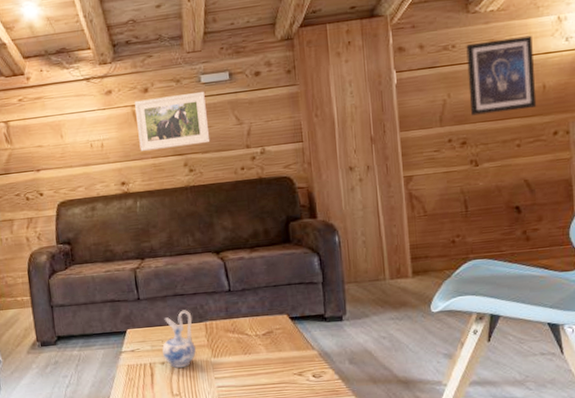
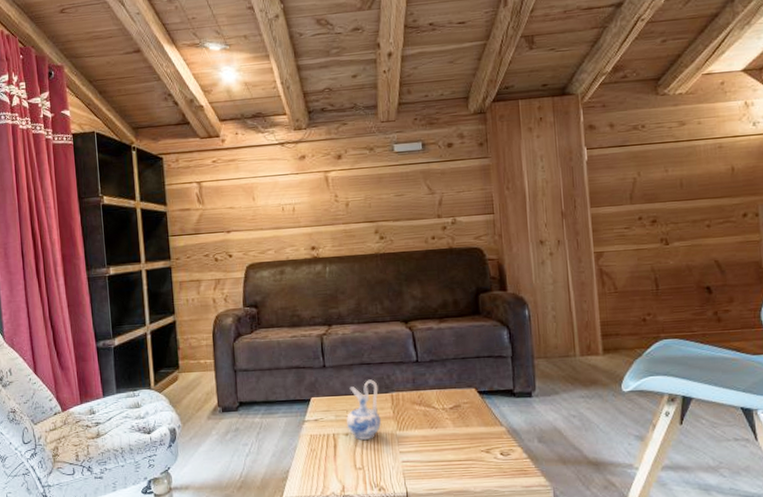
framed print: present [135,91,211,151] -> none [328,160,402,217]
wall art: present [466,35,537,116] -> none [655,119,726,195]

